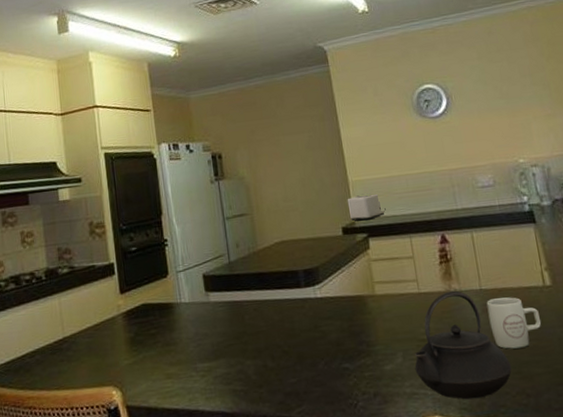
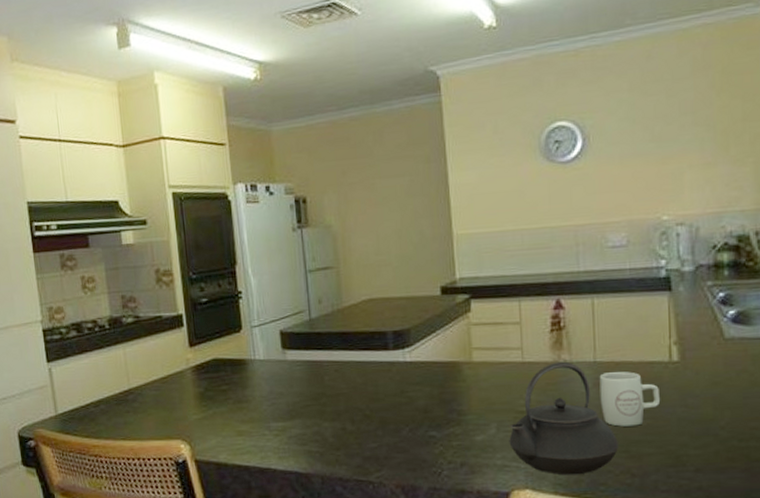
toaster: present [347,193,385,222] -> none [449,249,493,281]

